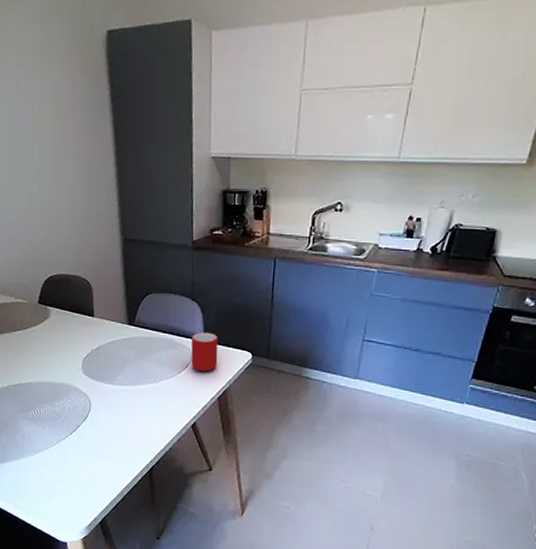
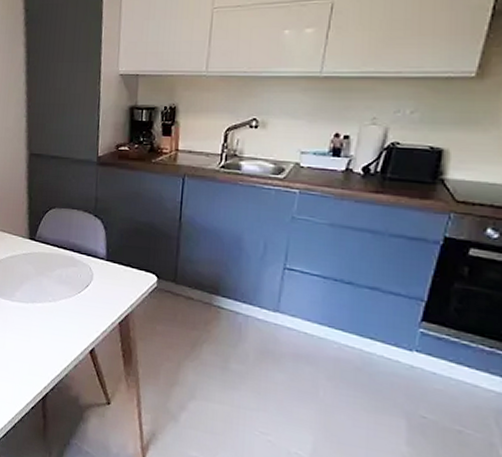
cup: present [191,332,219,372] -> none [91,250,121,293]

